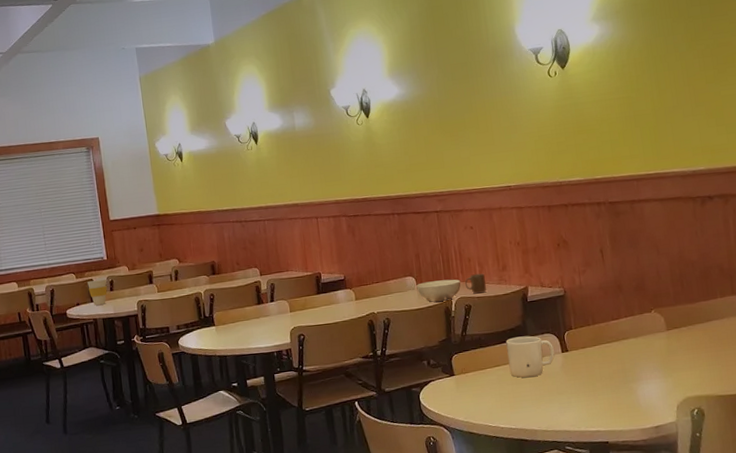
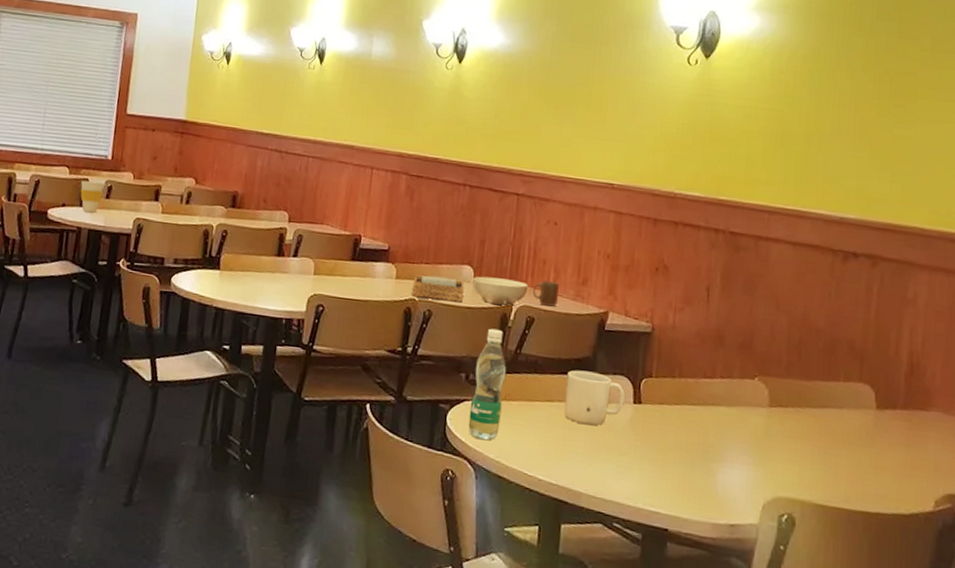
napkin holder: none [370,289,412,311] -> present [412,275,464,302]
bottle: none [432,320,463,409] -> present [468,328,507,441]

